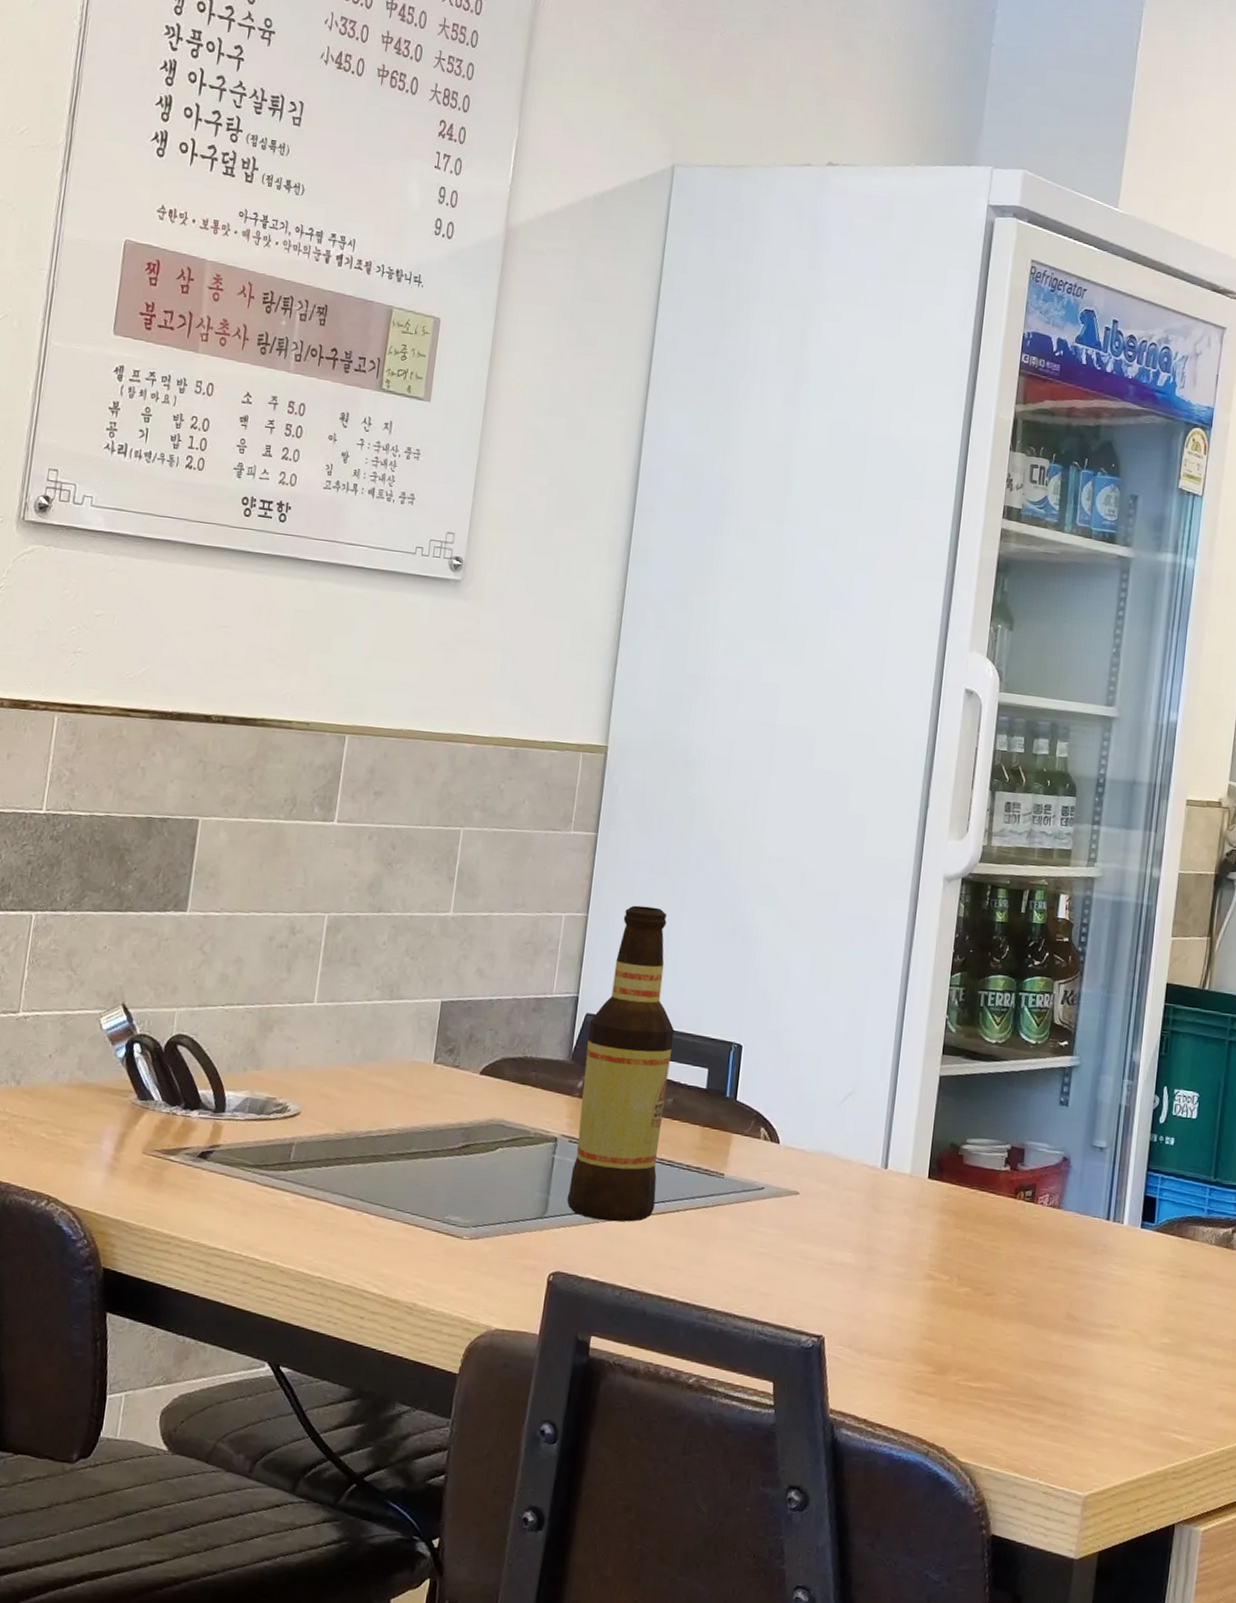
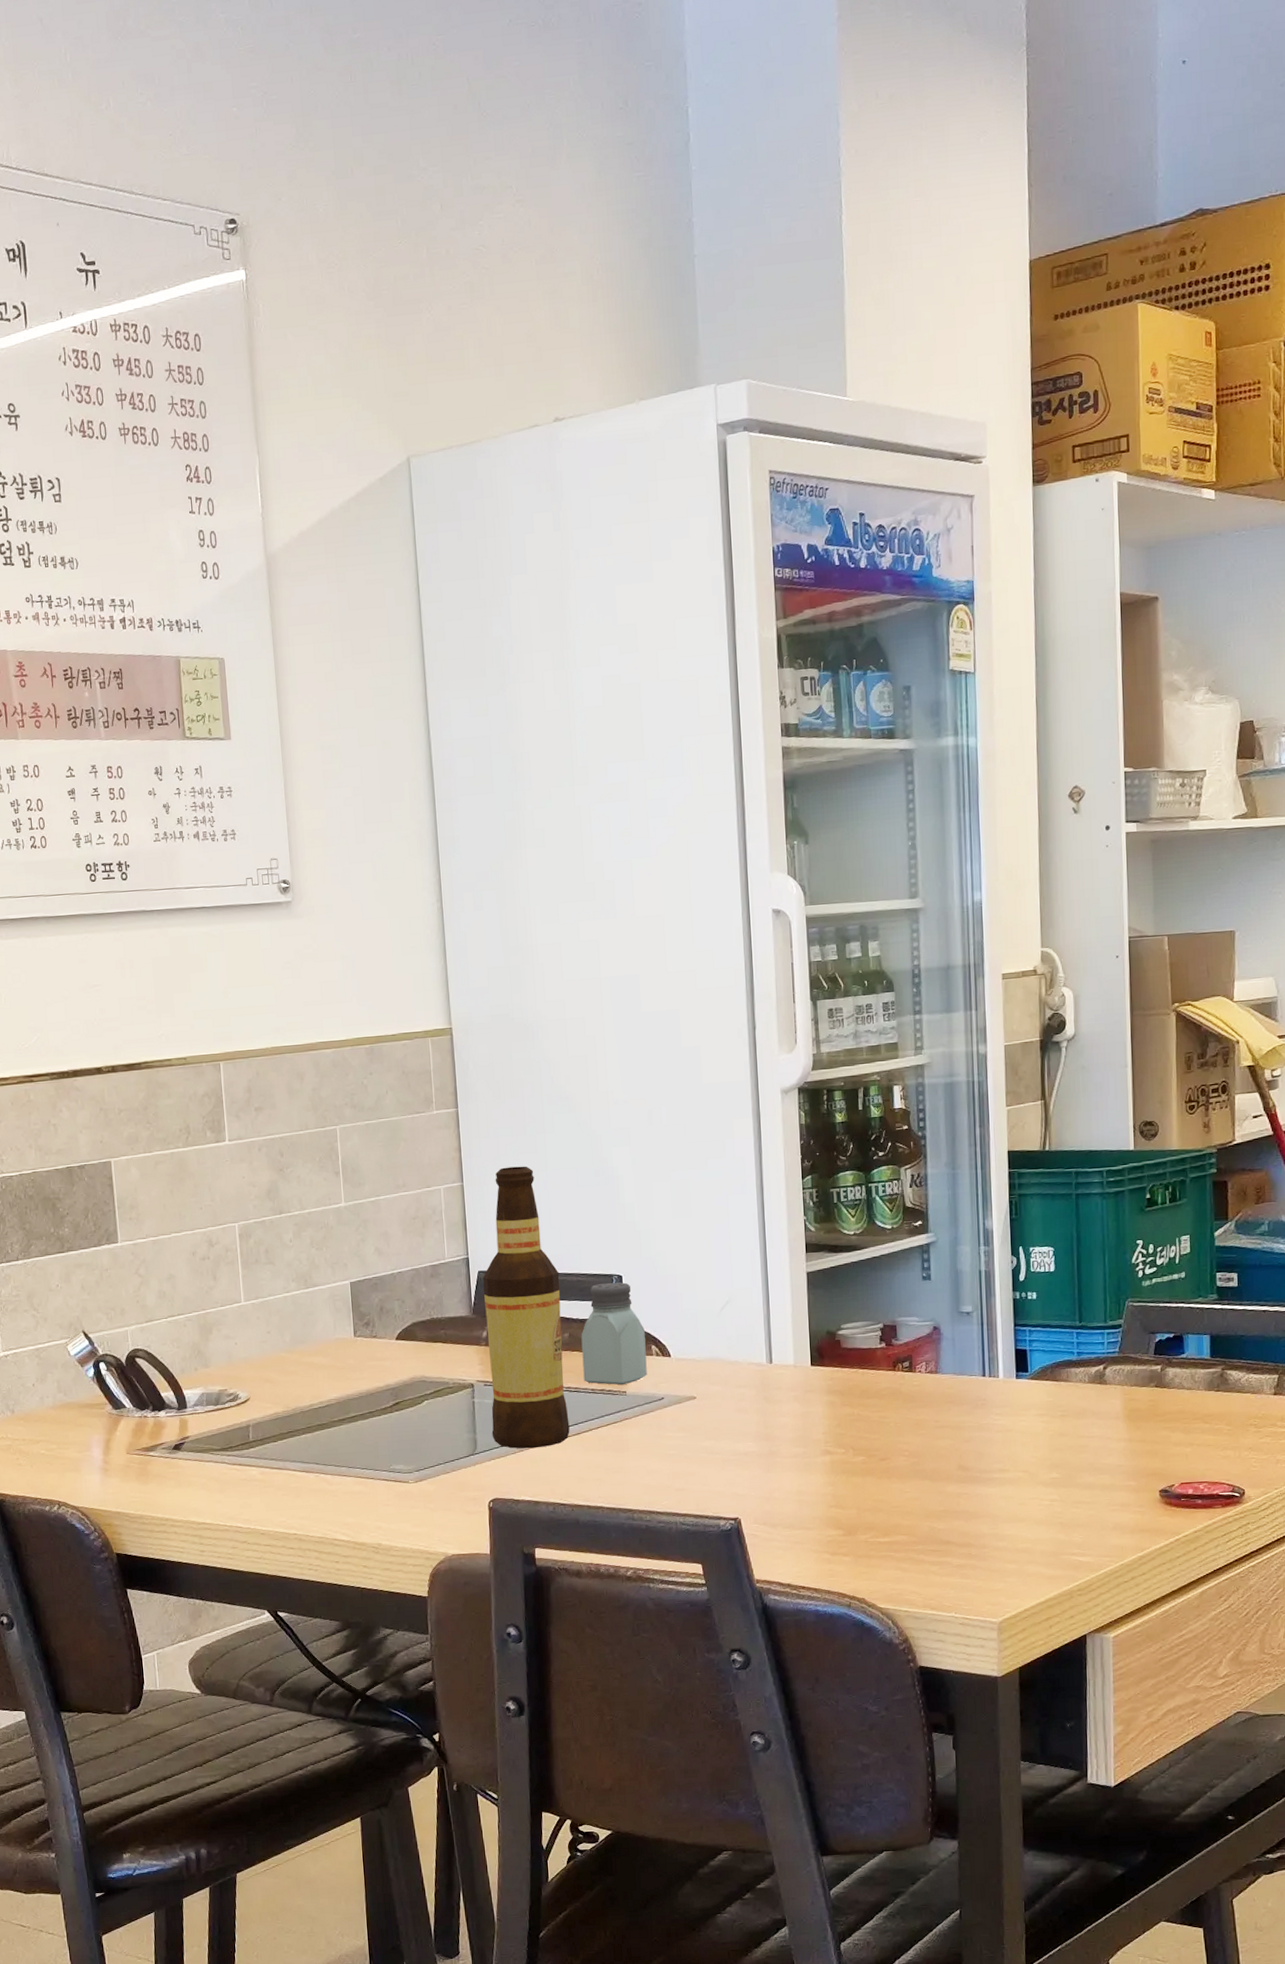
saltshaker: none [680,1050,756,1167] -> present [581,1282,647,1386]

